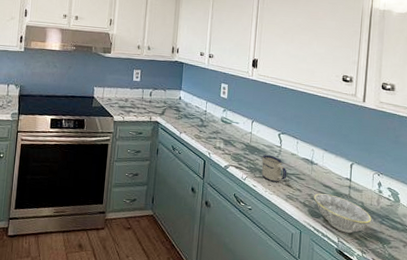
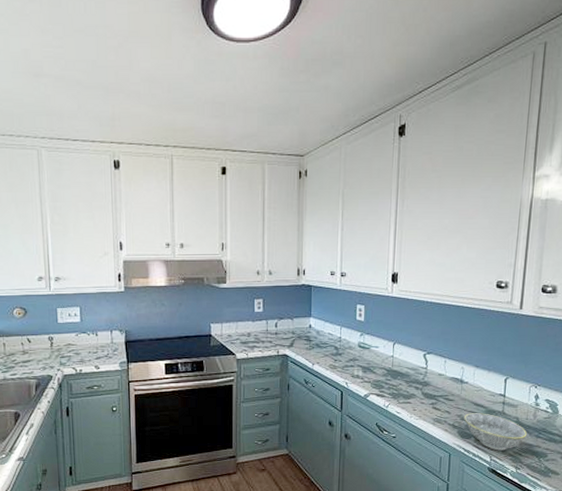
mug: present [261,155,287,183] -> none [405,378,434,407]

